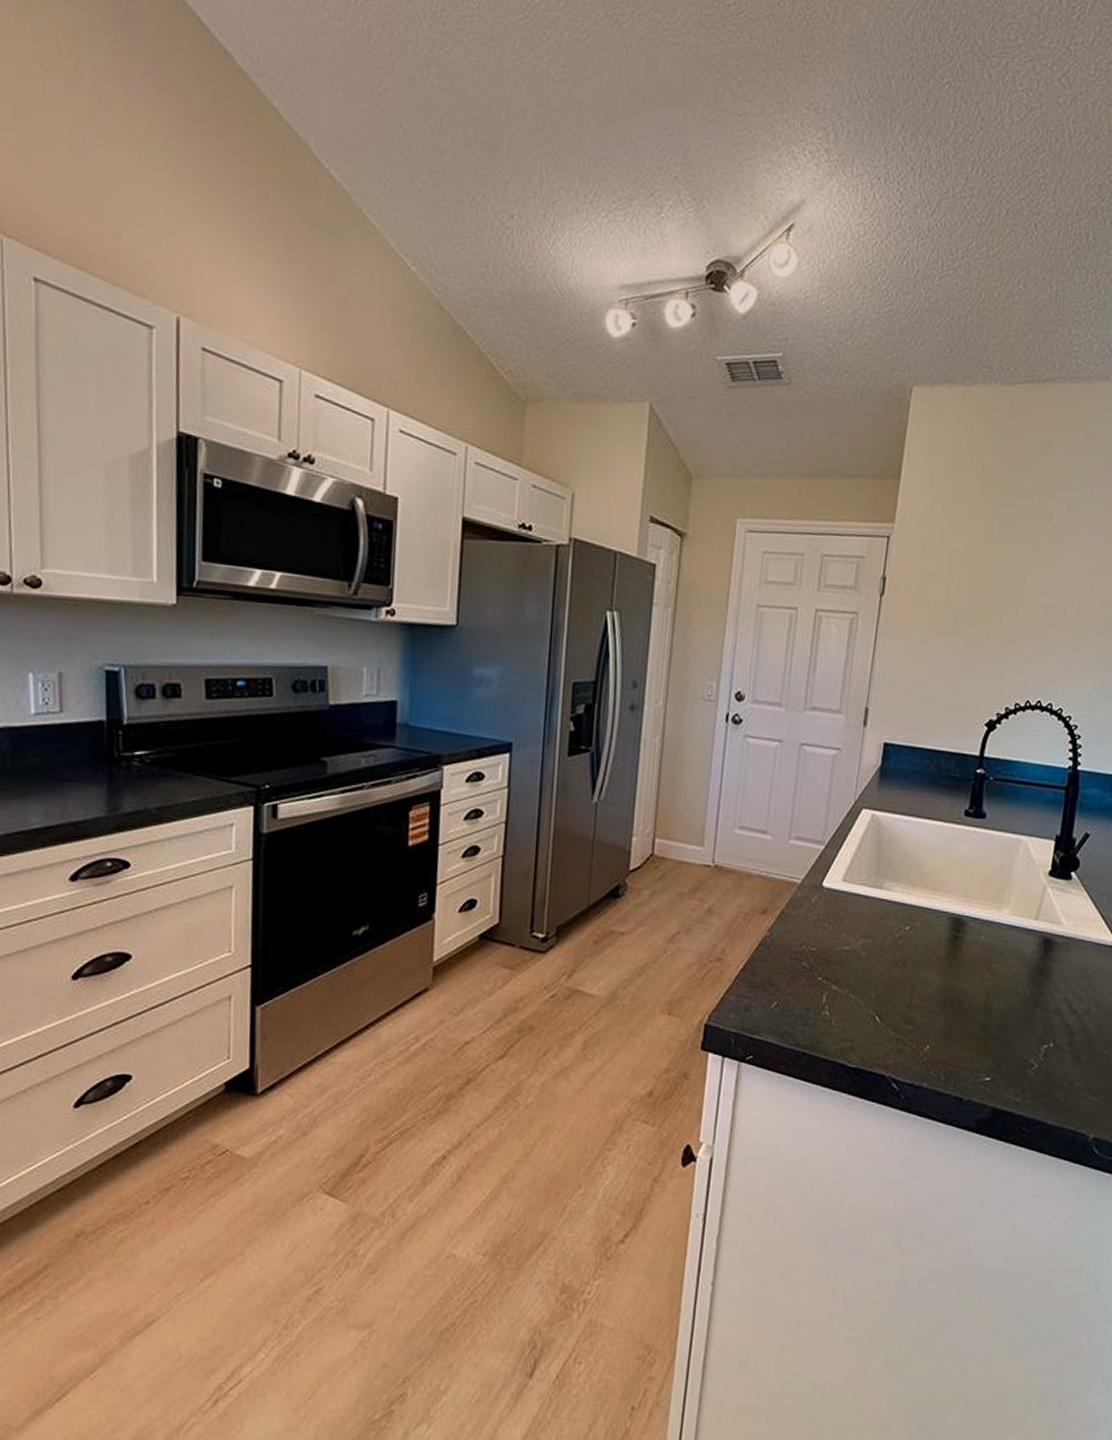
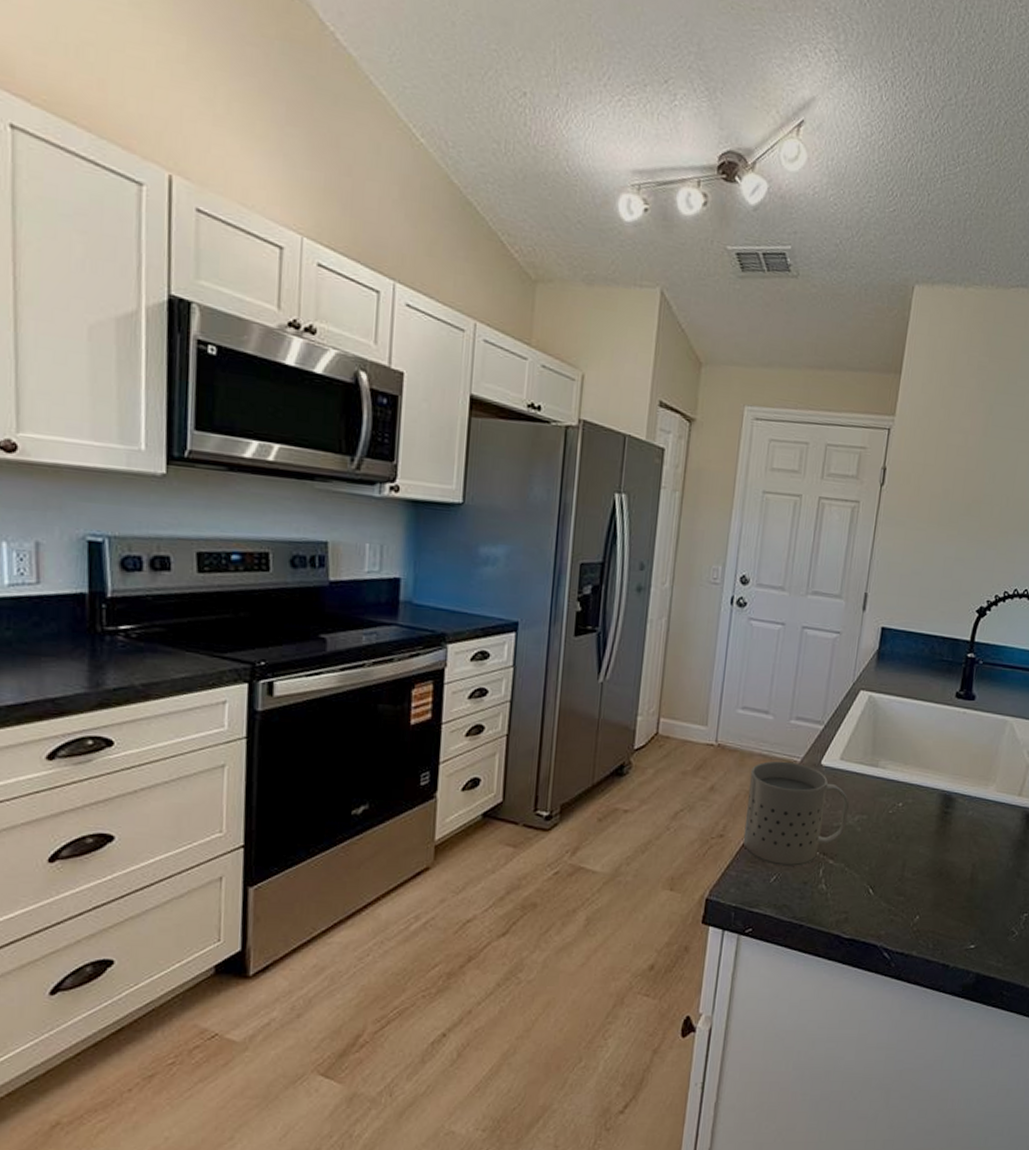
mug: none [742,882,853,992] -> present [743,761,849,866]

